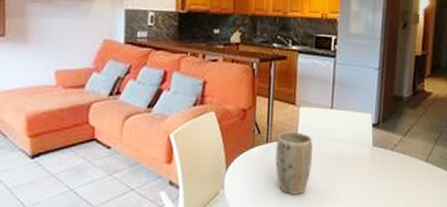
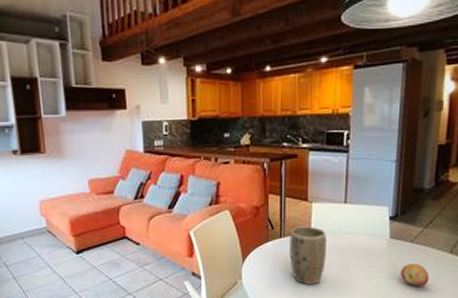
fruit: none [382,172,408,196] -> present [401,264,429,287]

